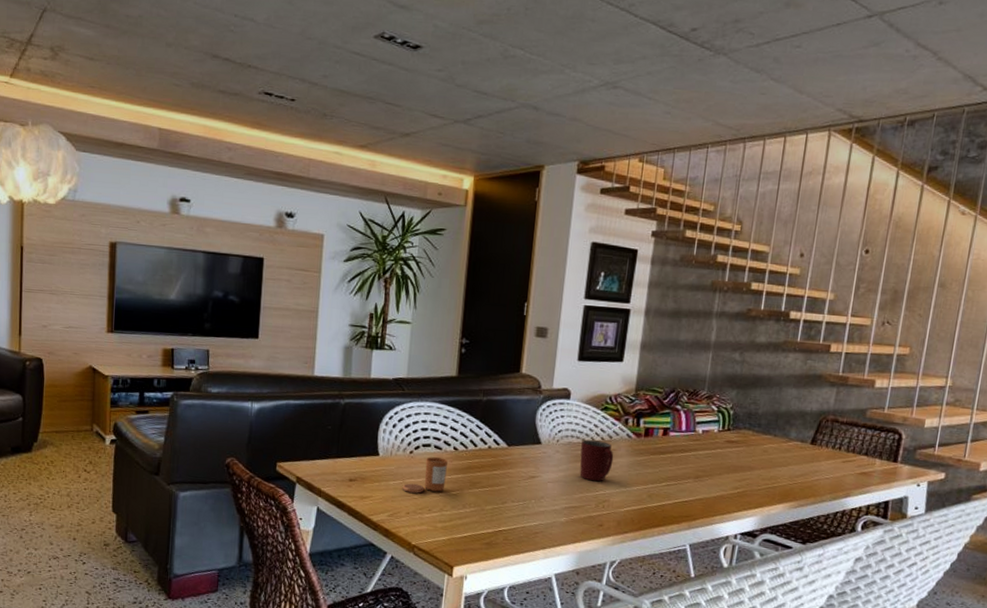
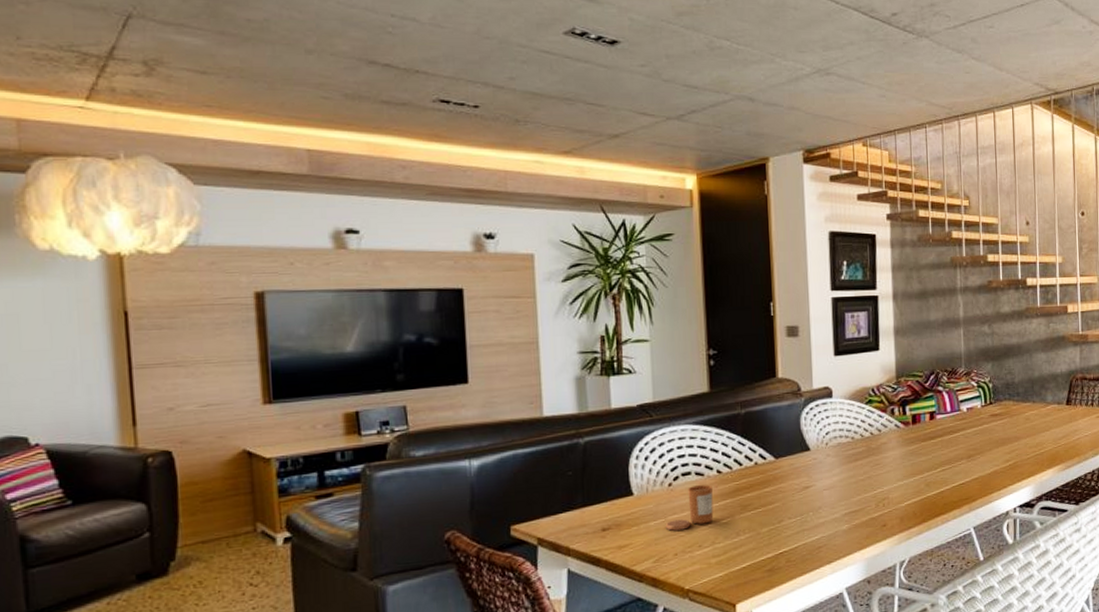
mug: present [579,439,614,482] -> none [851,436,886,480]

